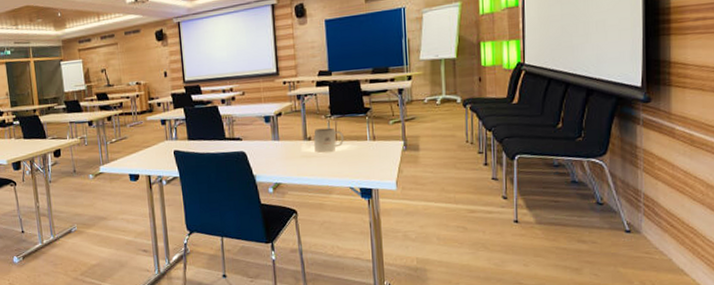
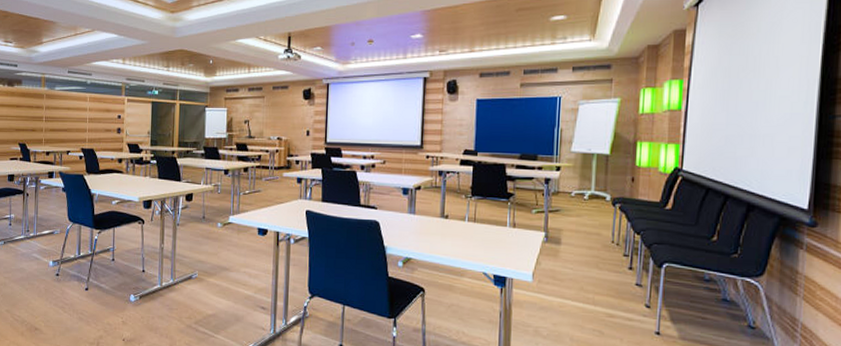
mug: present [313,127,344,154] -> none [450,208,483,234]

